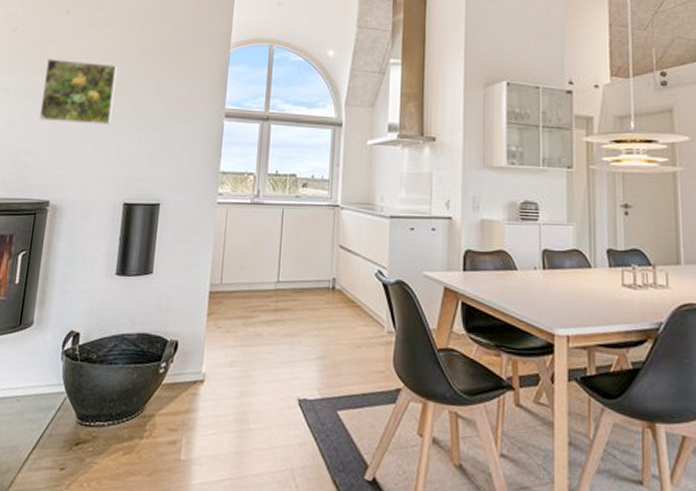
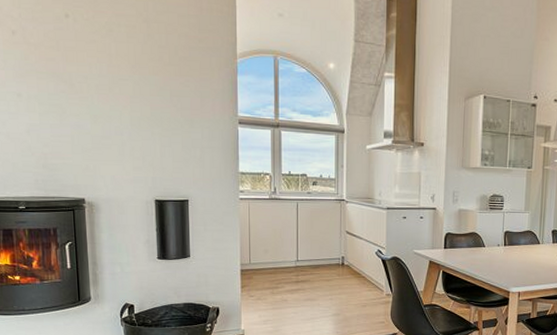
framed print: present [39,59,117,125] -> none [55,64,131,130]

